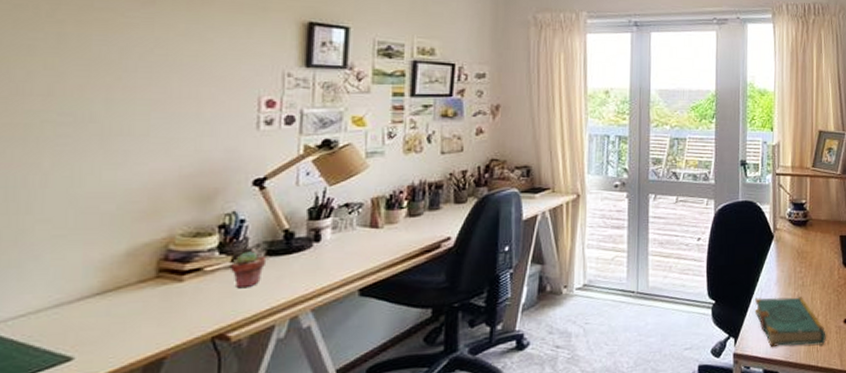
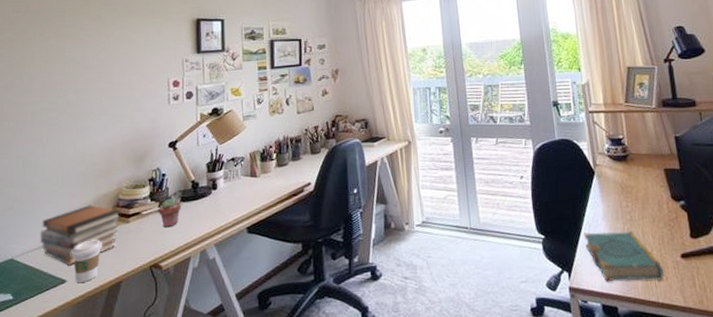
book stack: none [29,257,172,338] -> present [40,205,122,266]
coffee cup: none [83,303,138,362] -> present [71,239,103,284]

